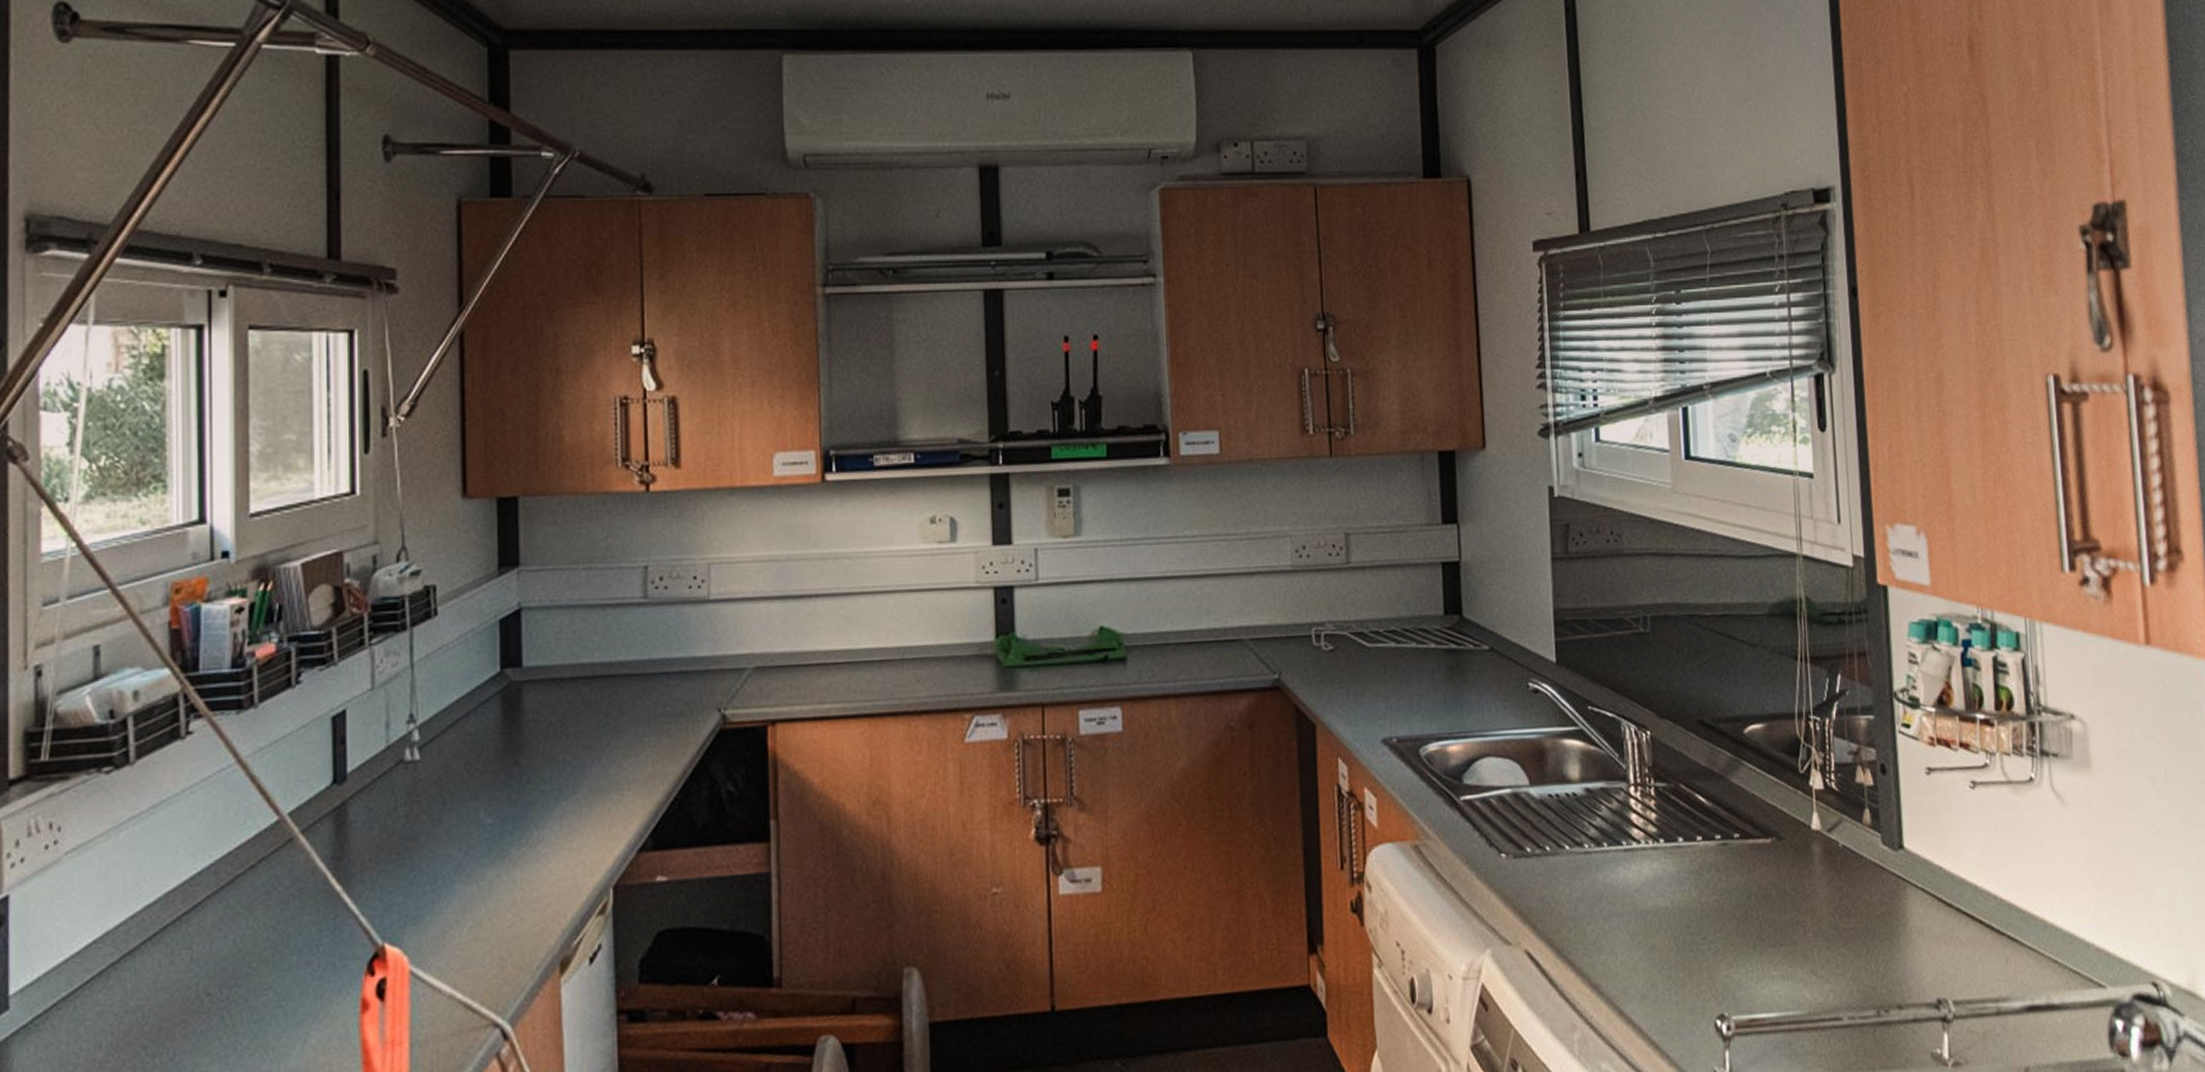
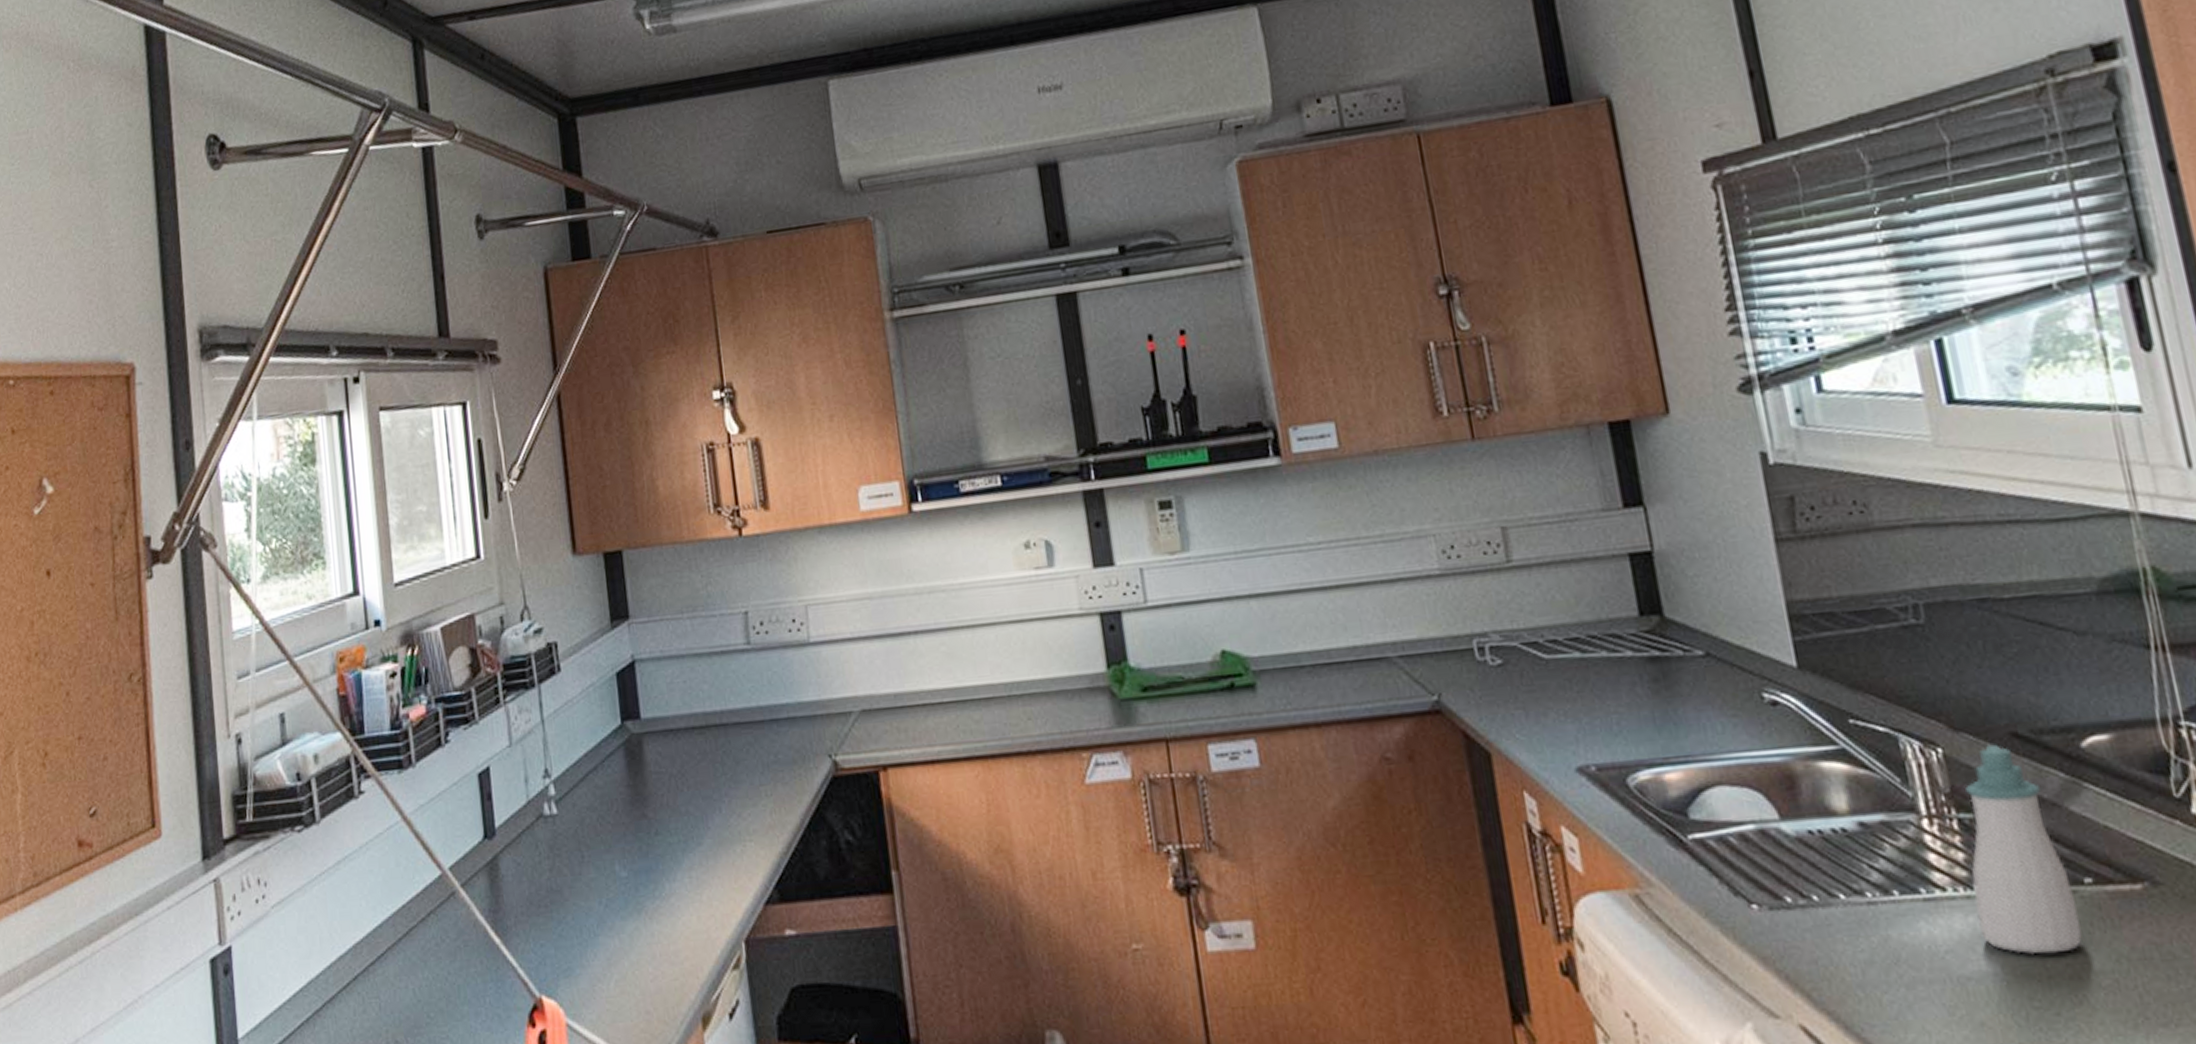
soap bottle: none [1659,729,1727,893] -> present [1965,744,2083,955]

